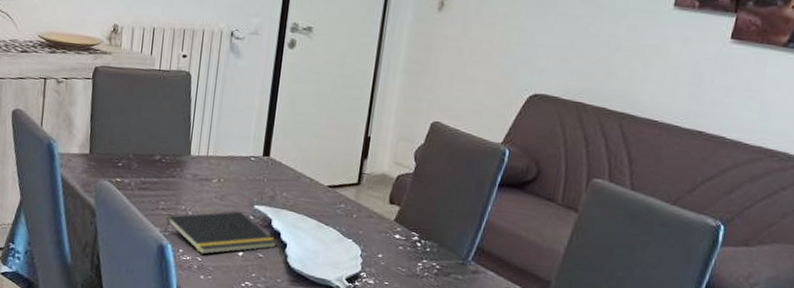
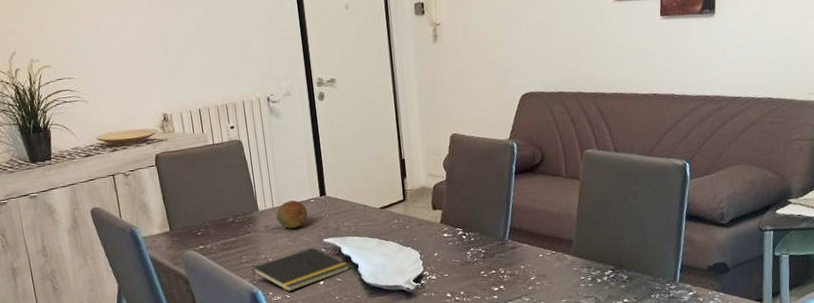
fruit: none [208,152,245,185] -> present [276,200,308,229]

